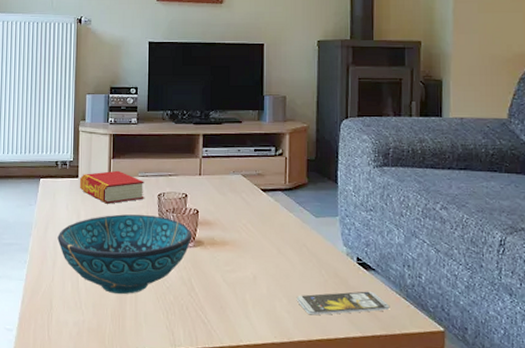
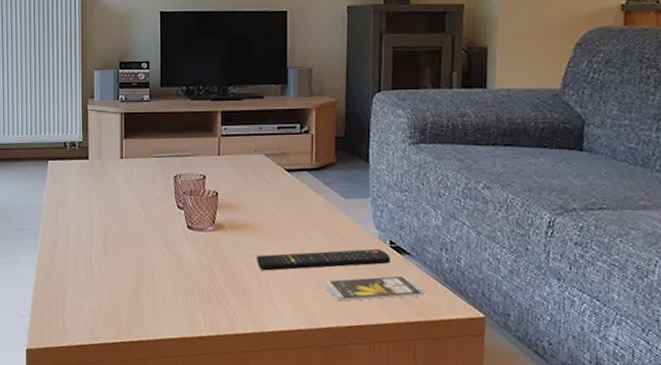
decorative bowl: present [57,214,193,295] -> none [69,197,212,281]
book: present [79,170,144,204] -> none [89,151,159,187]
remote control: none [234,264,358,286] -> present [257,248,390,271]

